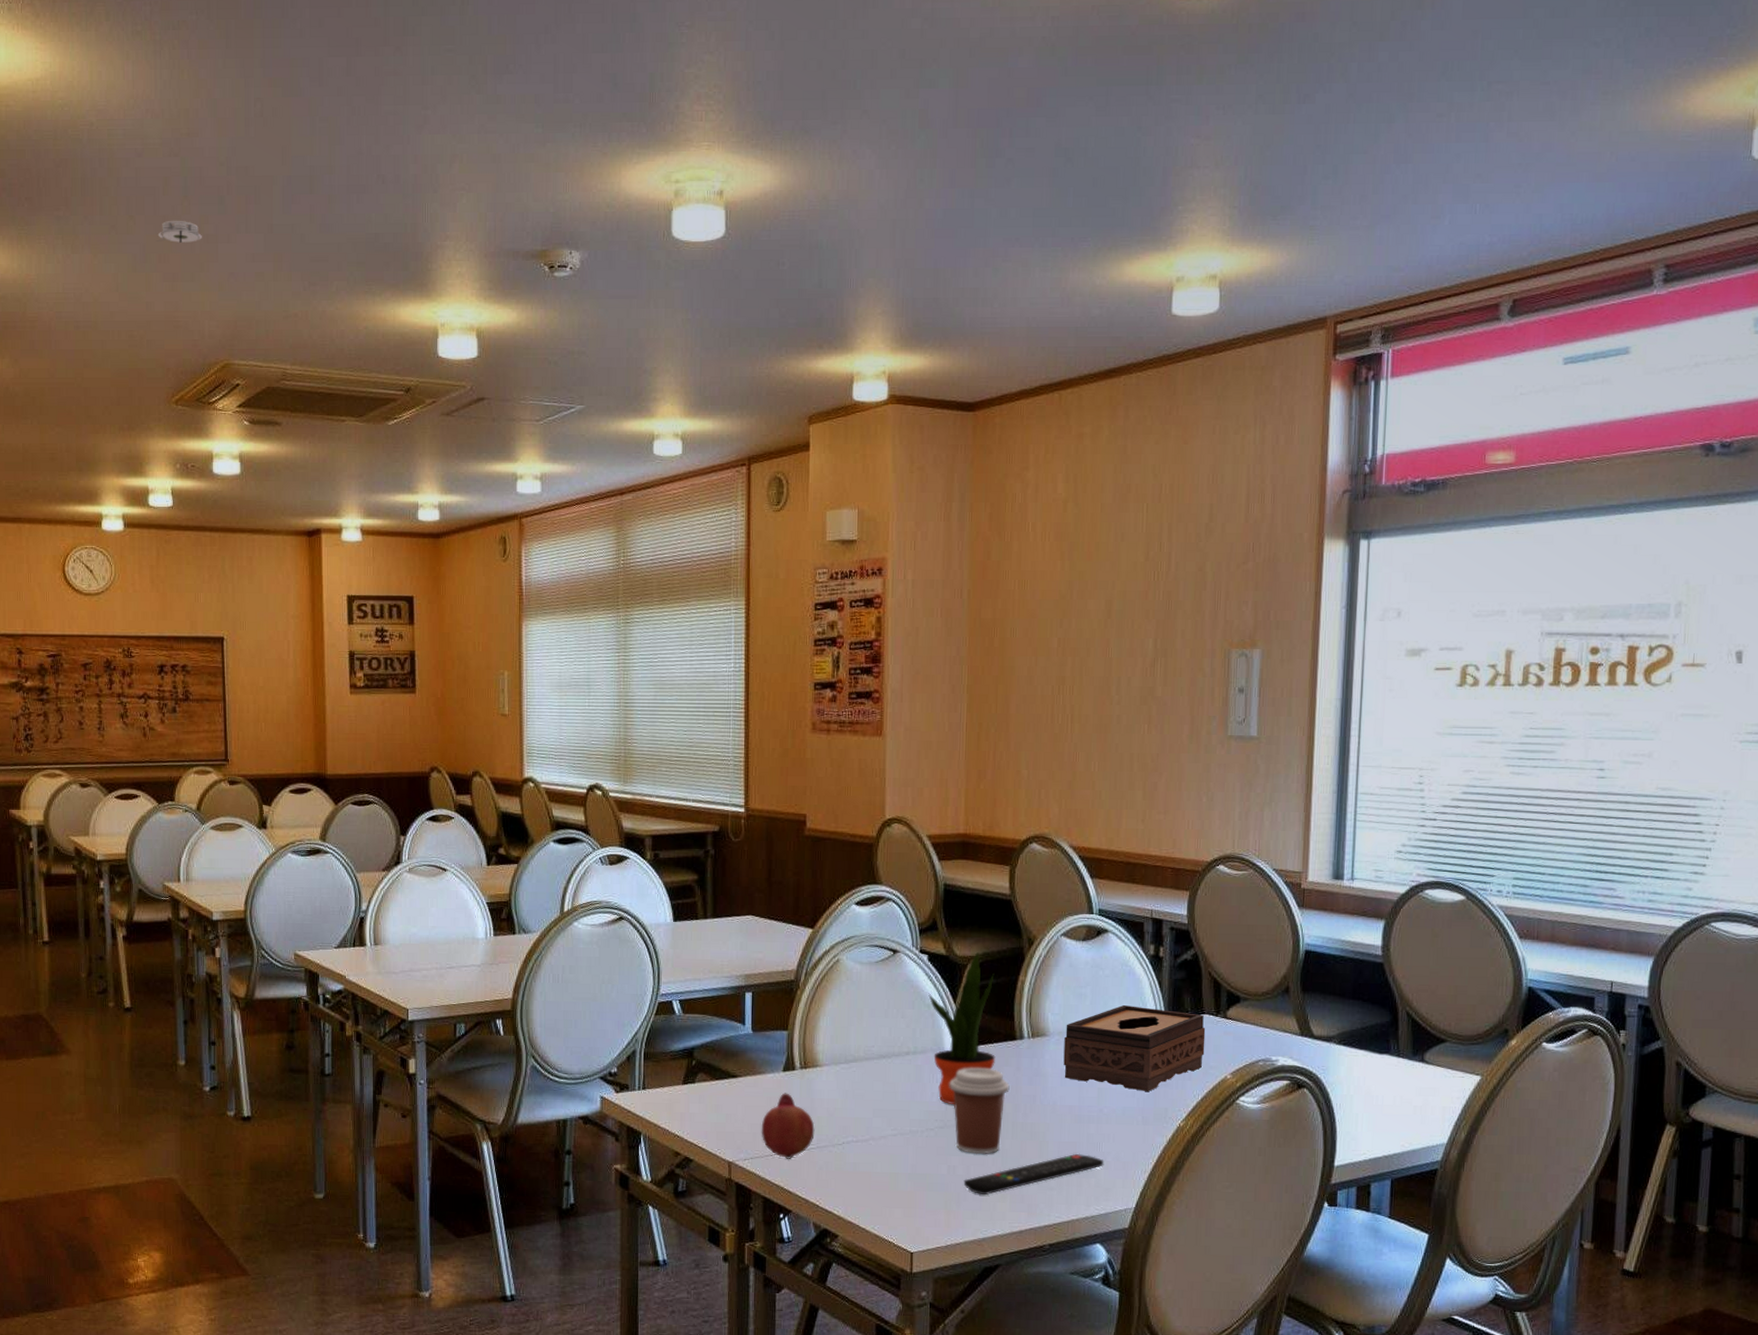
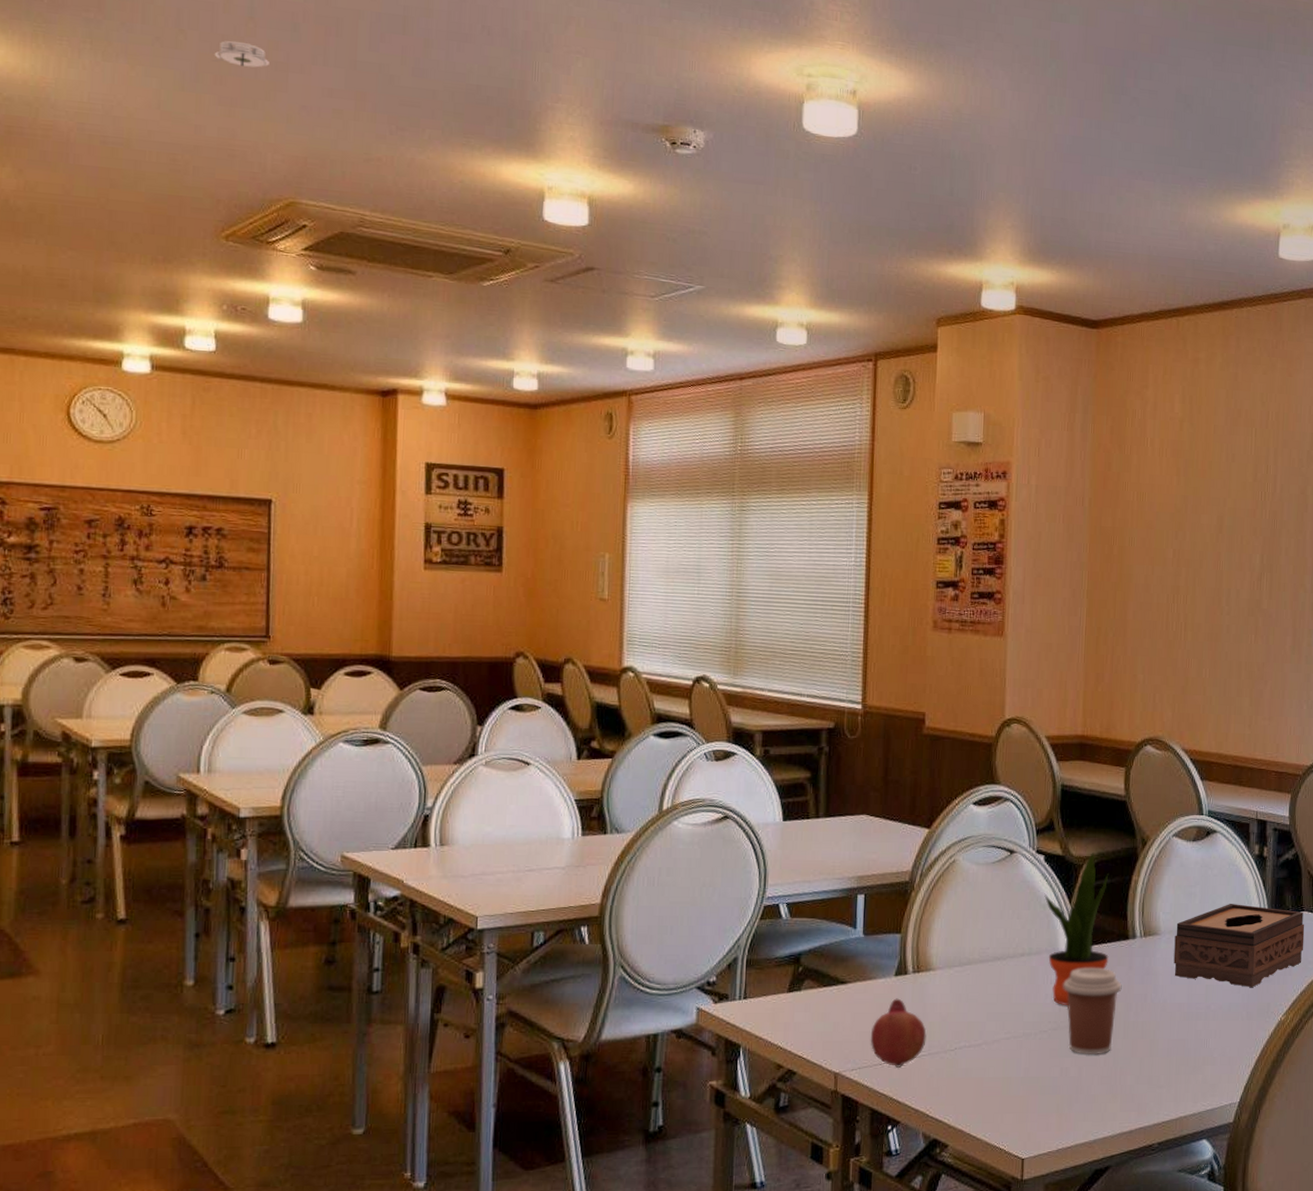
remote control: present [963,1153,1104,1195] -> none [1075,1050,1211,1097]

